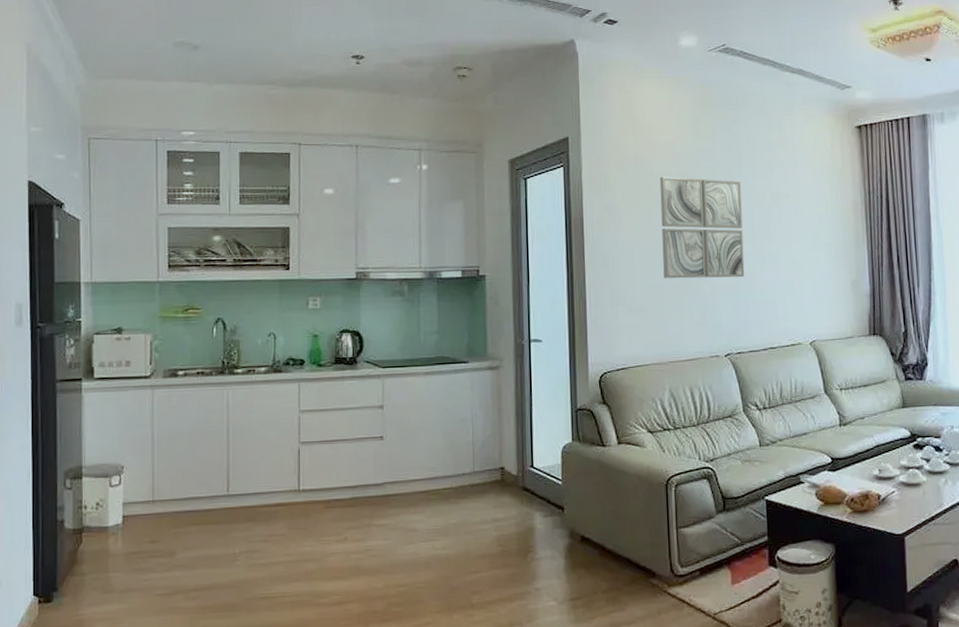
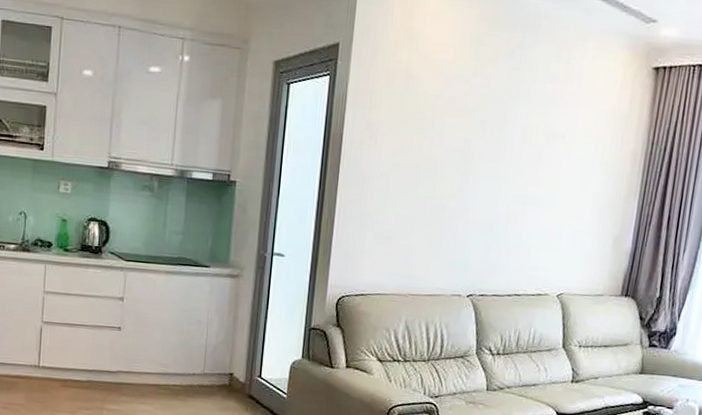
wall art: present [659,176,745,279] -> none [417,98,515,218]

